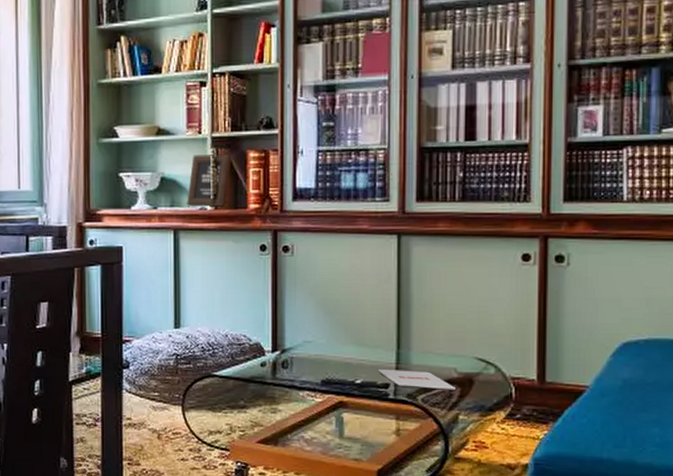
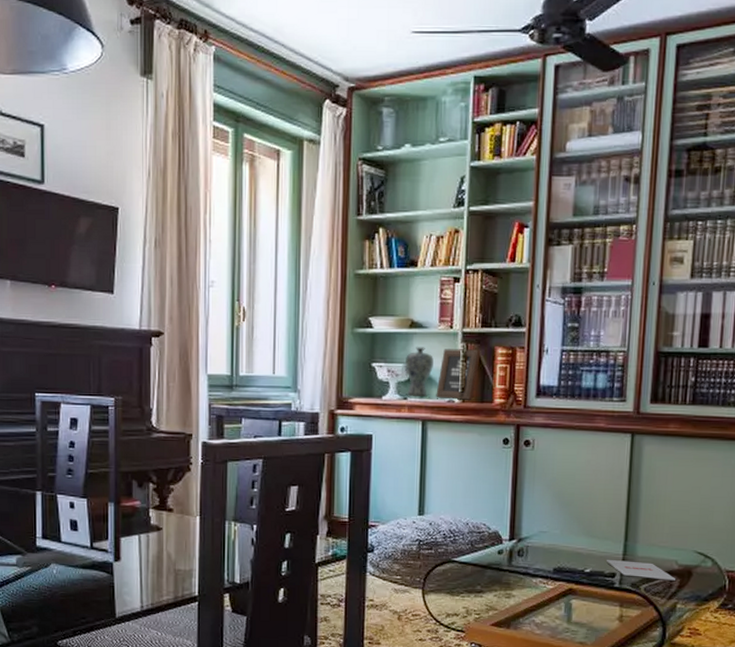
vase: none [154,154,183,207] -> present [405,347,434,398]

